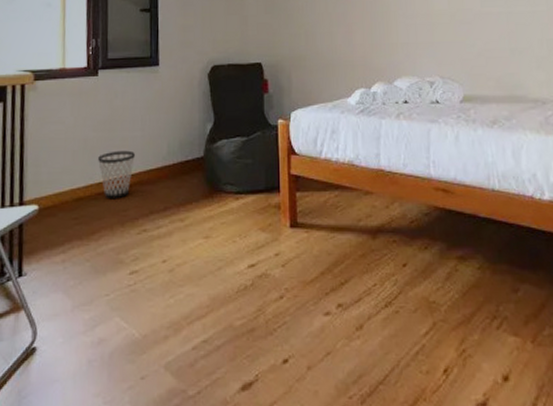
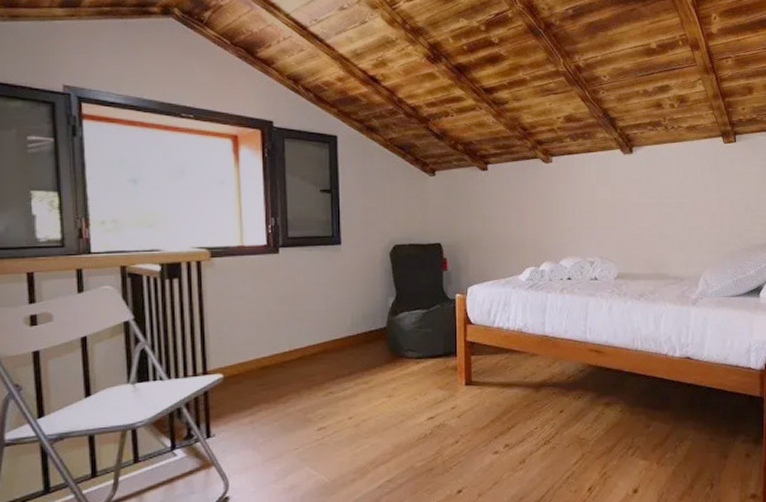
wastebasket: present [98,150,136,200] -> none [283,322,320,367]

